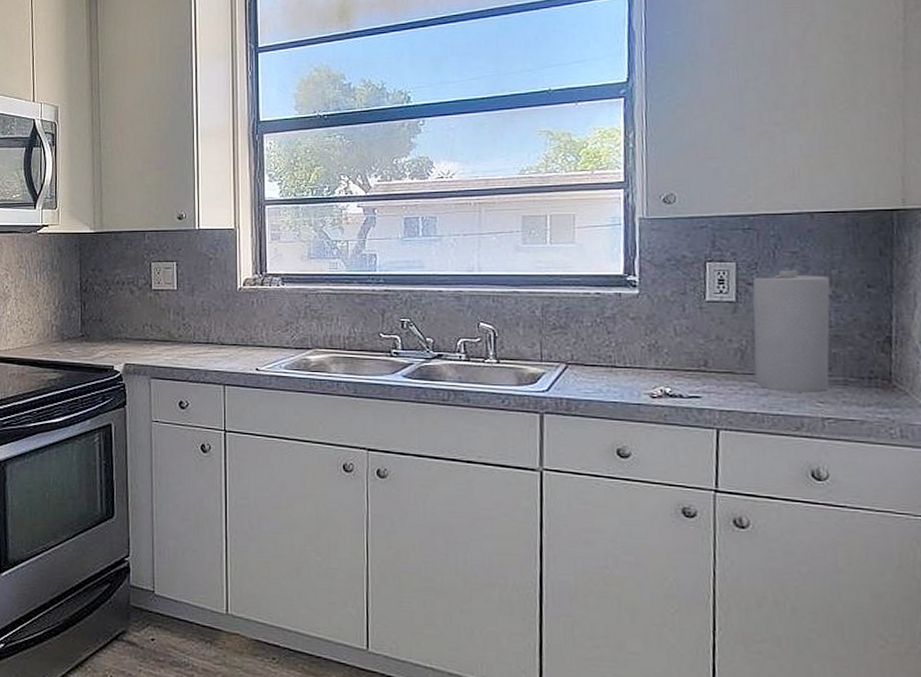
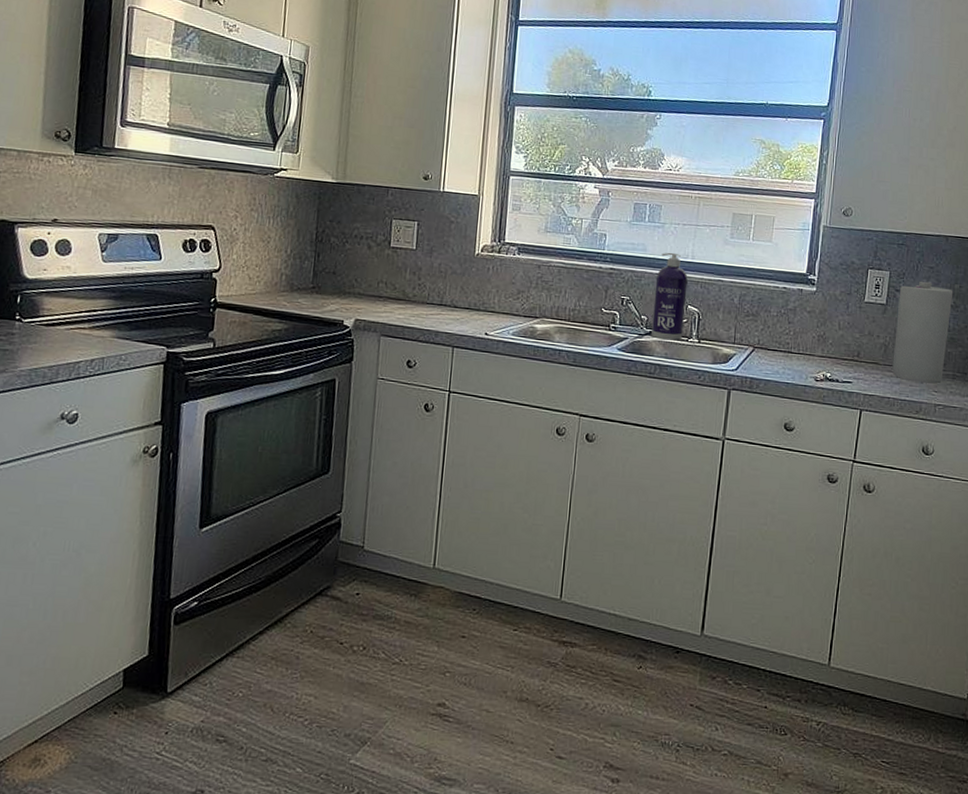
spray bottle: none [438,266,478,363] -> present [650,252,688,341]

